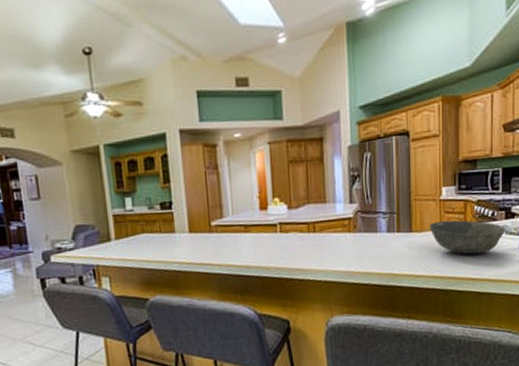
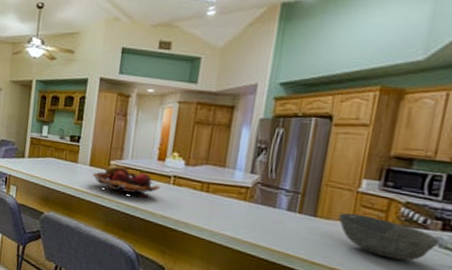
fruit basket: none [194,224,268,257] -> present [92,164,160,199]

